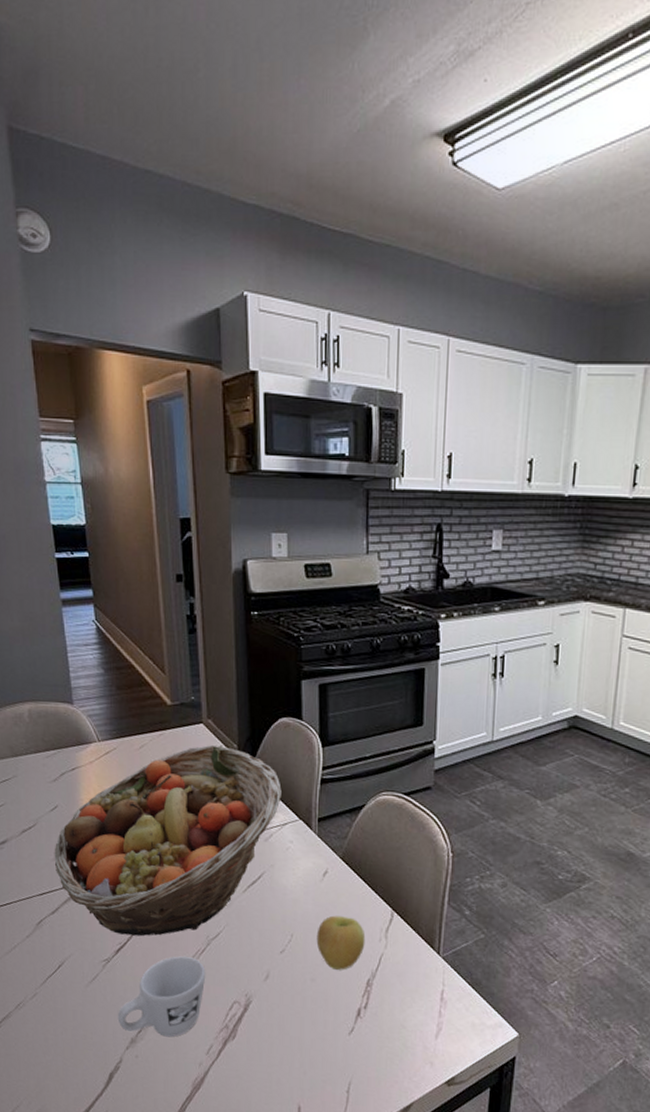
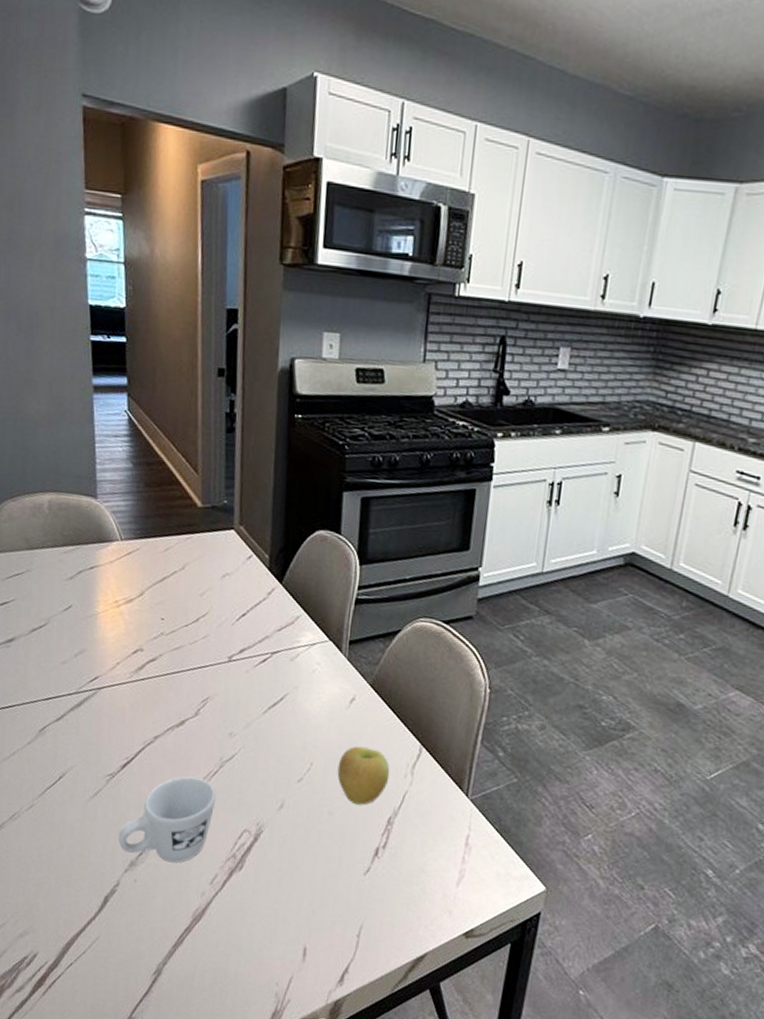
fruit basket: present [54,745,282,937] -> none [64,553,313,753]

